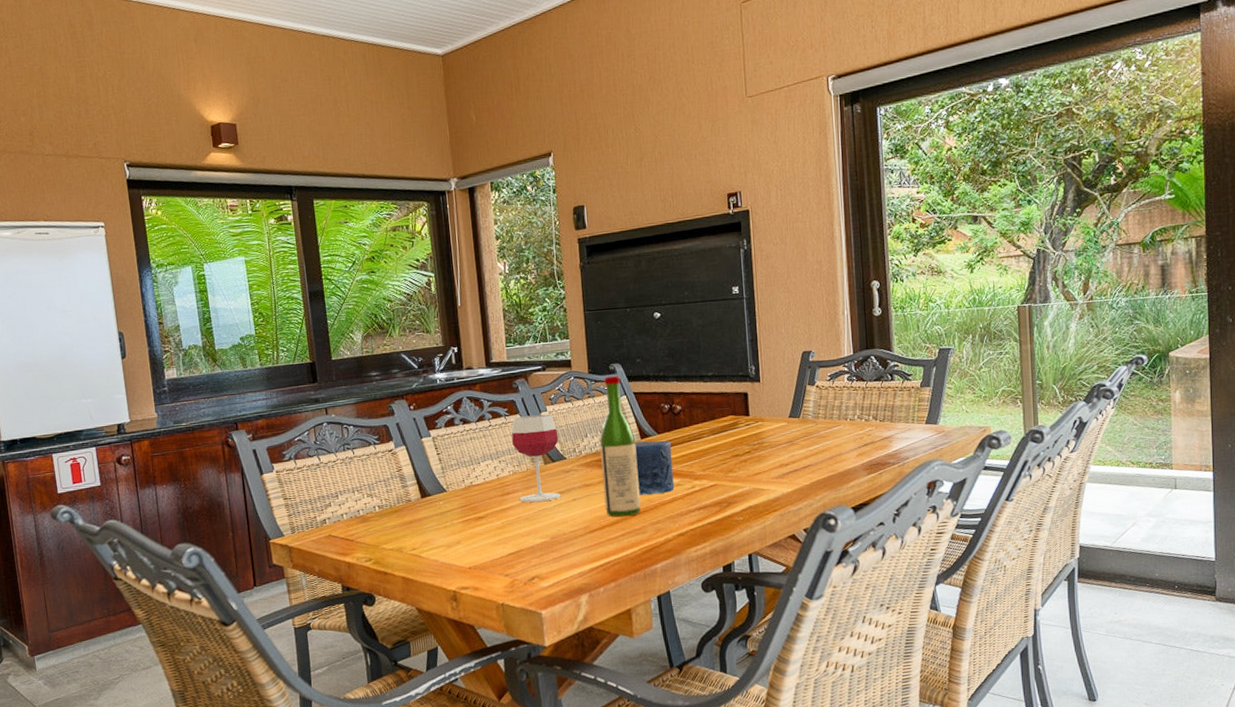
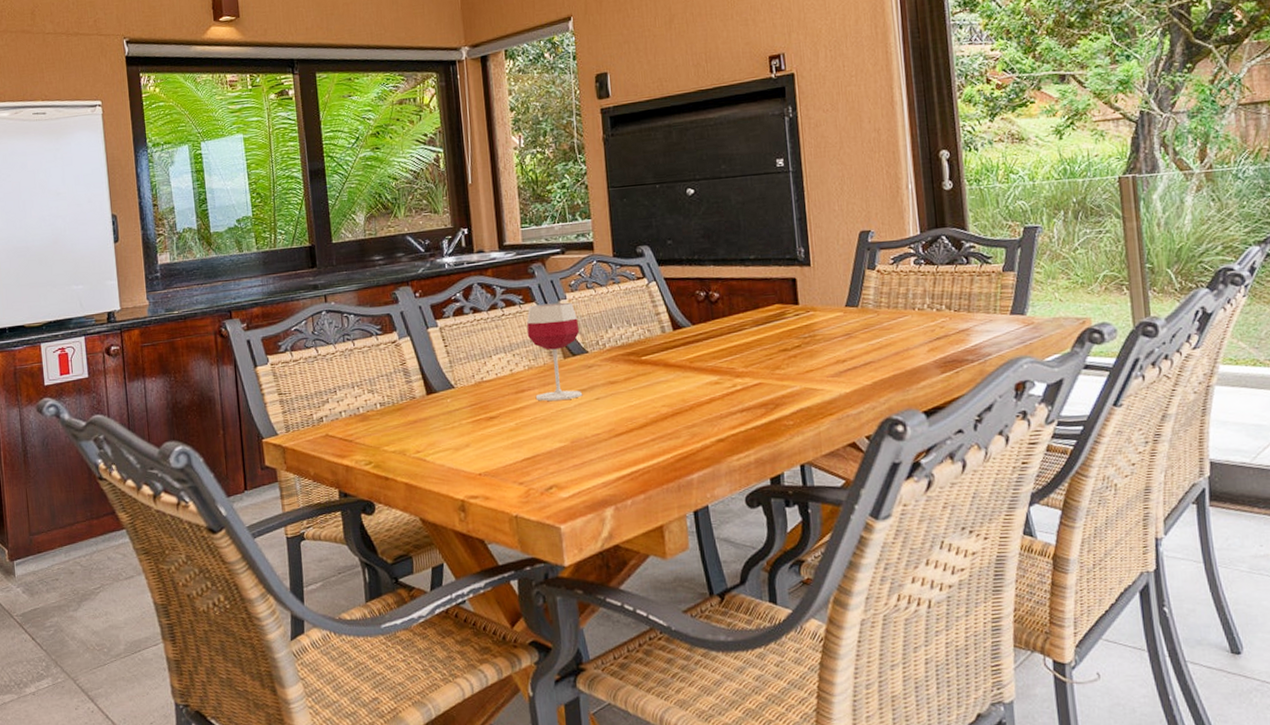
wine bottle: present [599,375,641,518] -> none [626,259,674,420]
candle: present [635,440,674,496] -> none [666,332,712,395]

